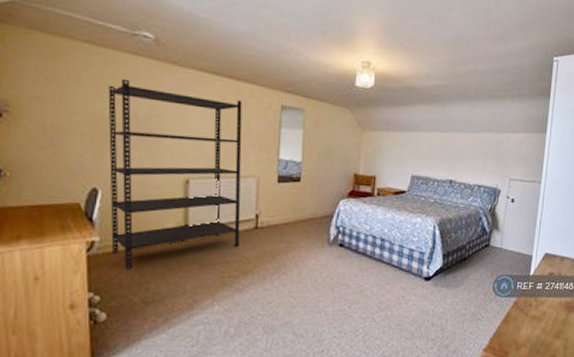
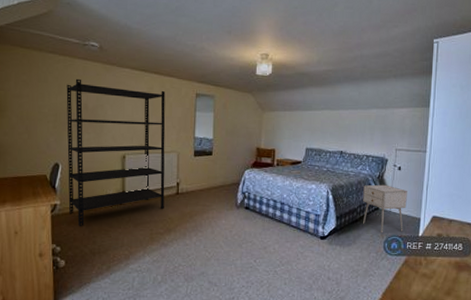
nightstand: none [472,218,520,273] -> present [363,184,407,233]

